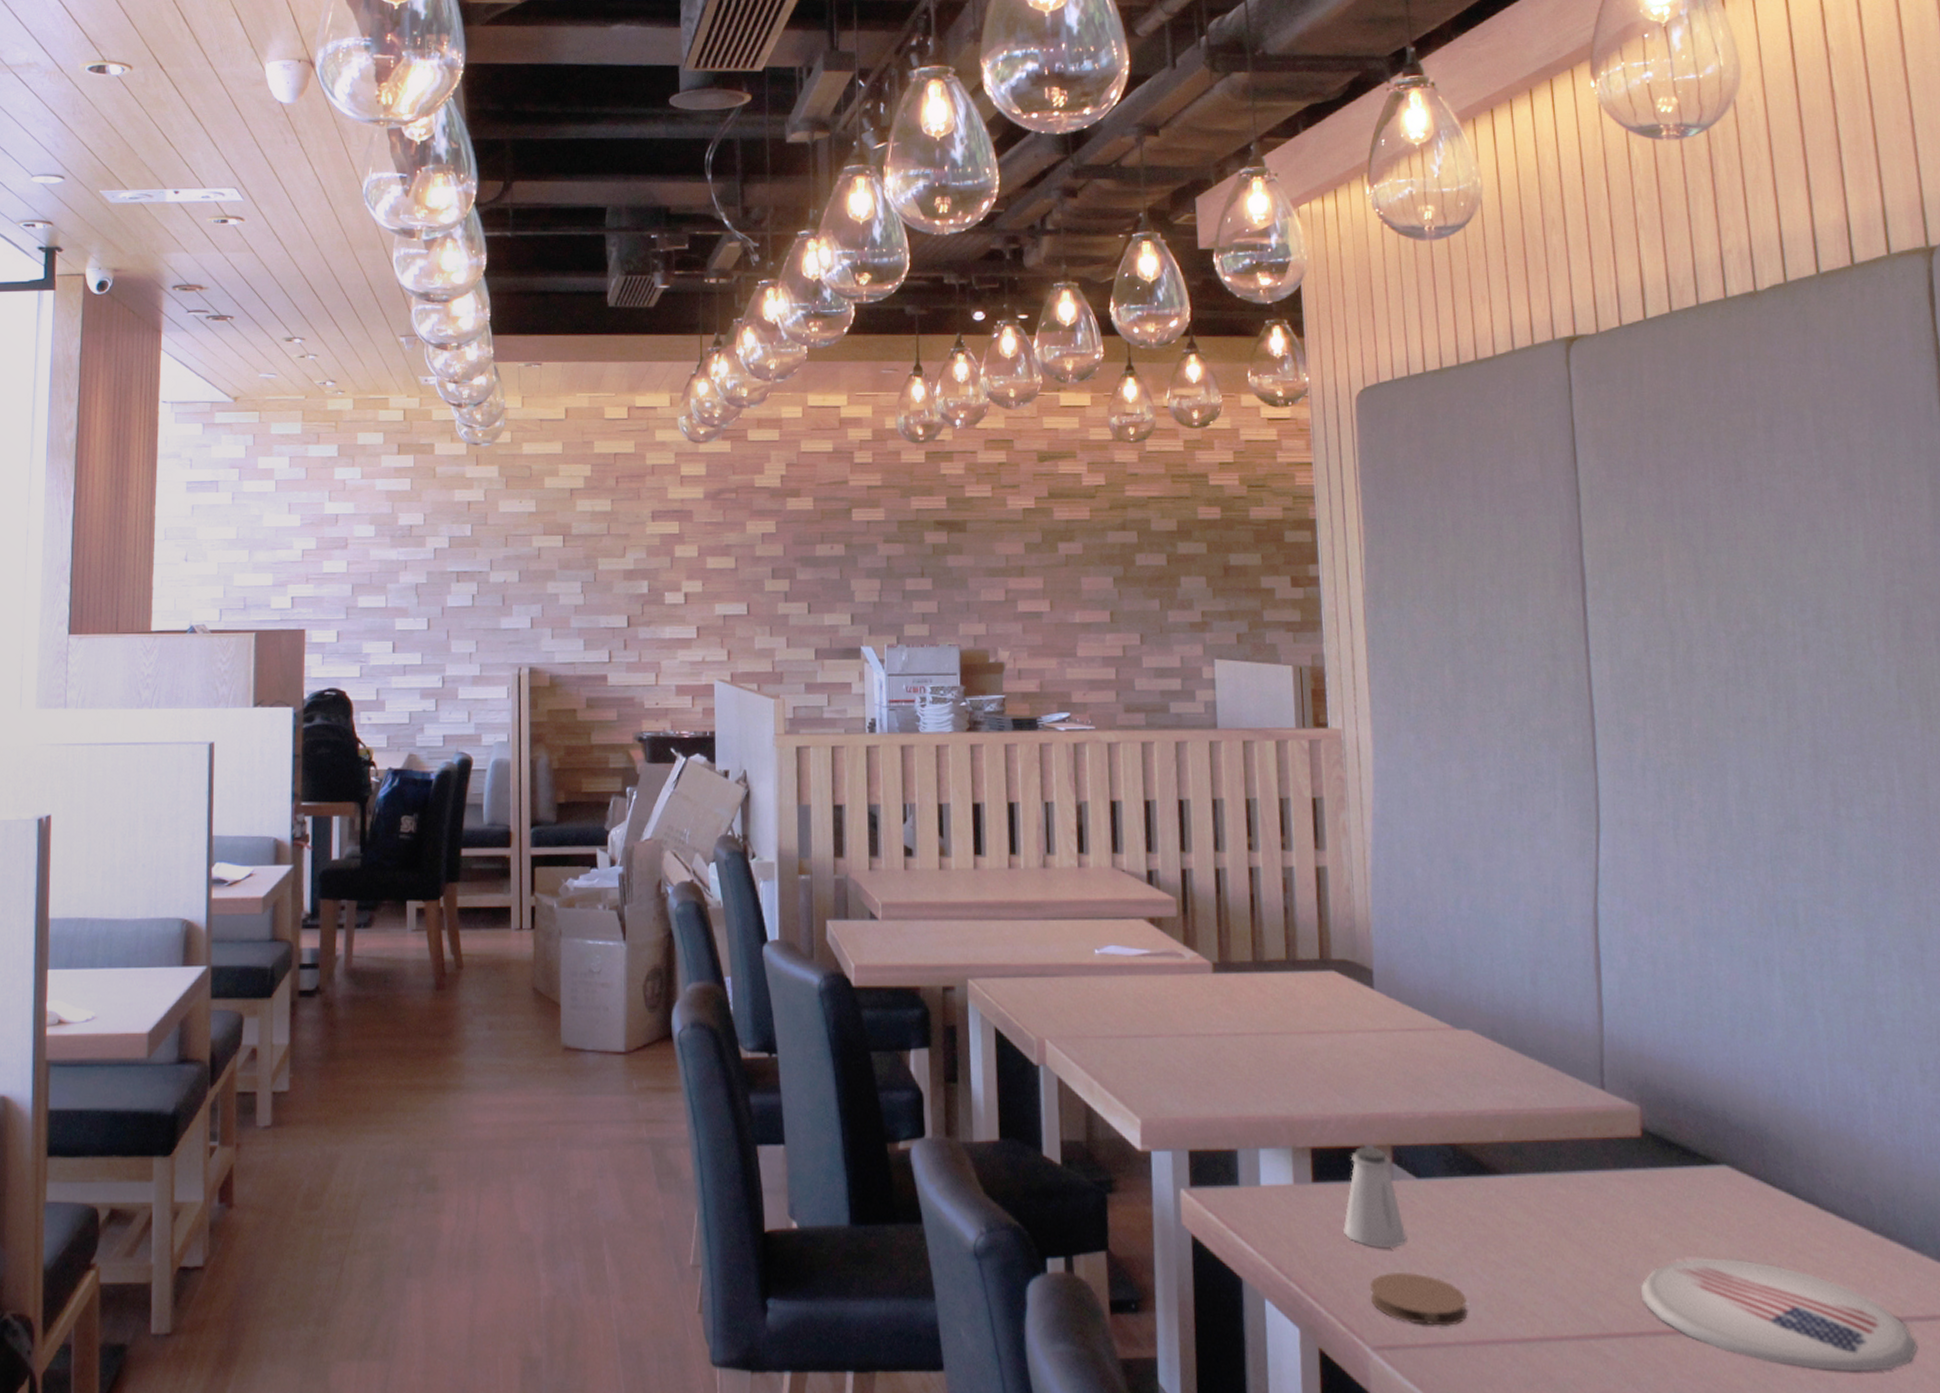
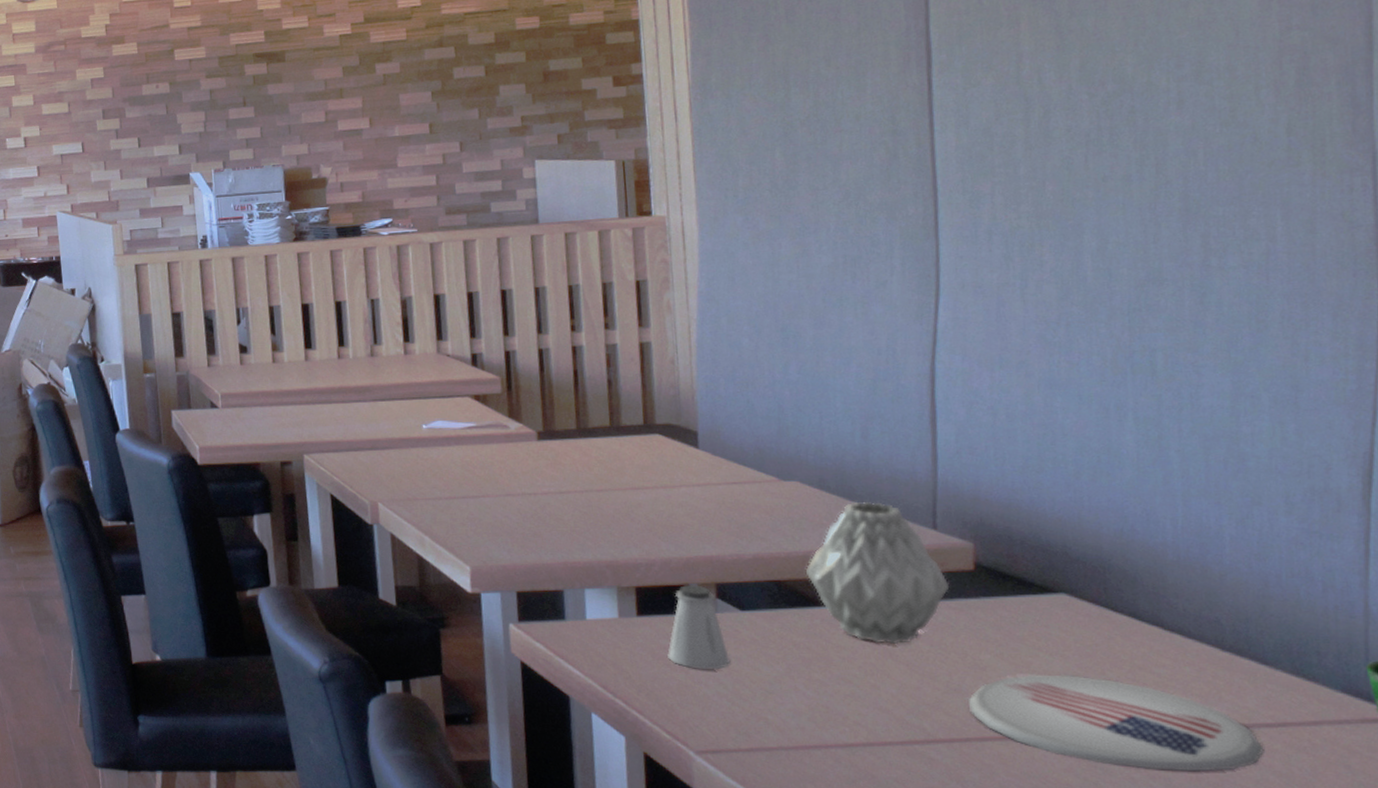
coaster: present [1369,1271,1468,1326] -> none [693,689,791,734]
vase: none [1479,1055,1619,1222] -> present [805,501,950,645]

